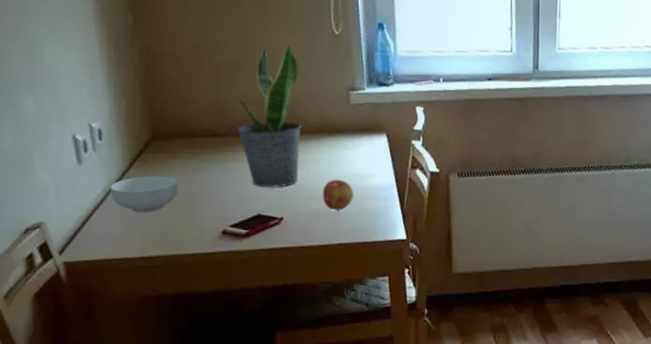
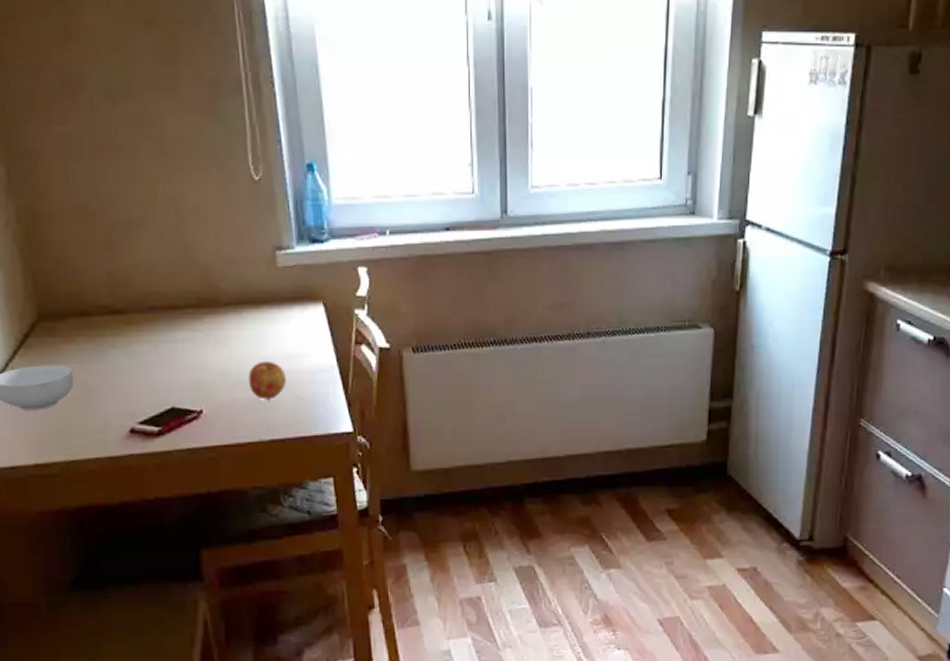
potted plant: present [237,45,301,188] -> none [141,196,219,375]

